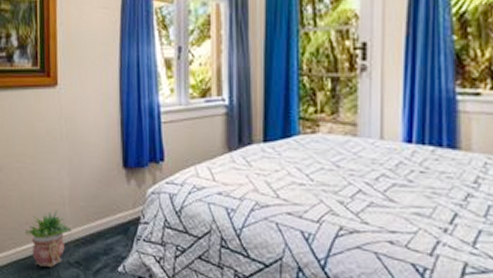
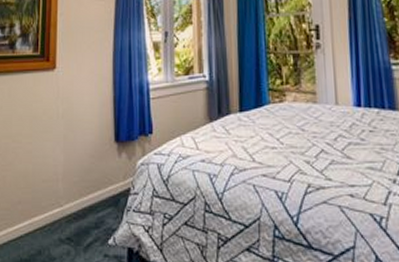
potted plant: present [25,210,72,267] -> none [17,187,64,246]

